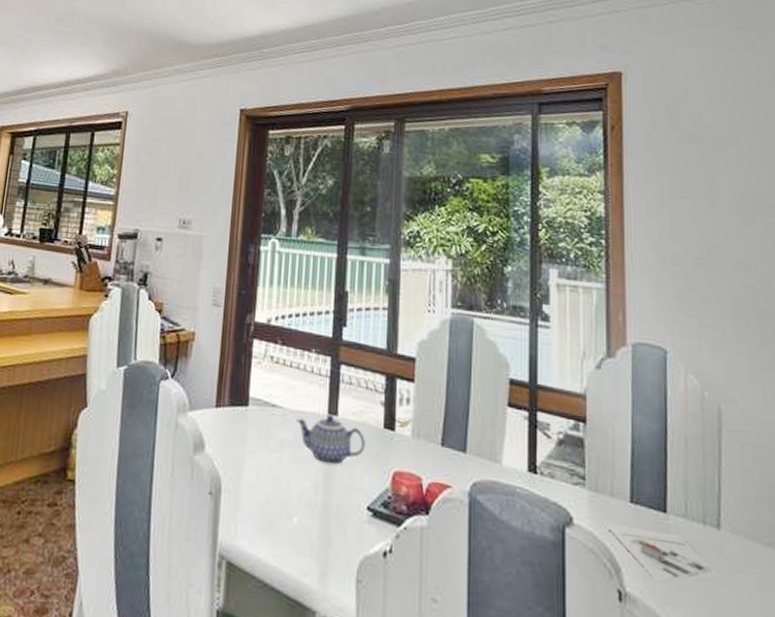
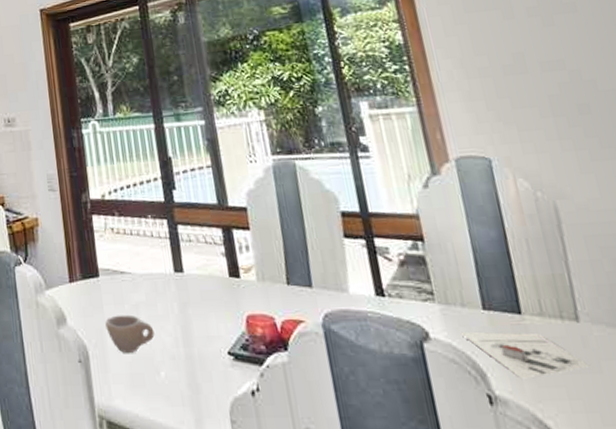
cup: none [245,450,295,493] -> present [105,314,155,353]
teapot: present [296,415,365,464] -> none [146,273,215,318]

